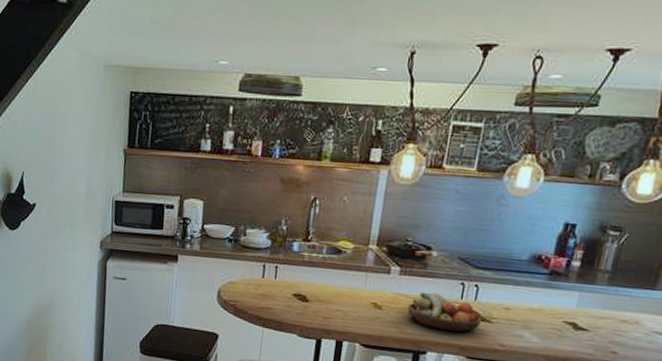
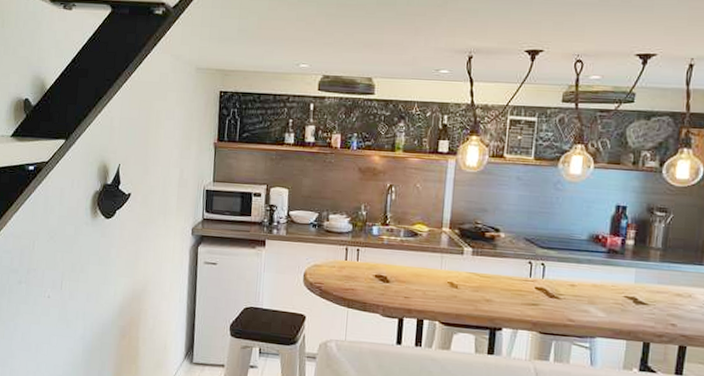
fruit bowl: present [407,292,482,332] -> none [481,271,550,308]

